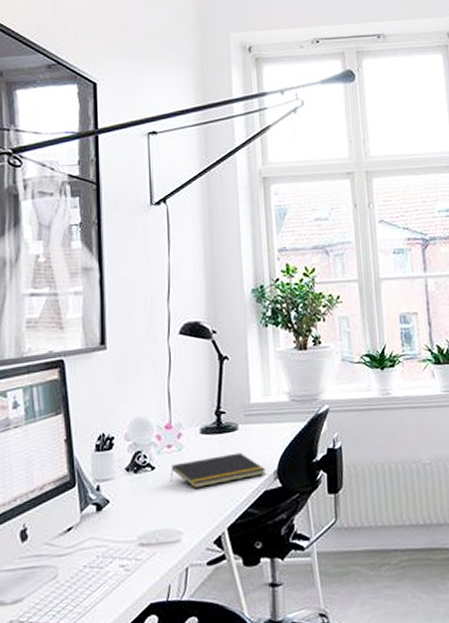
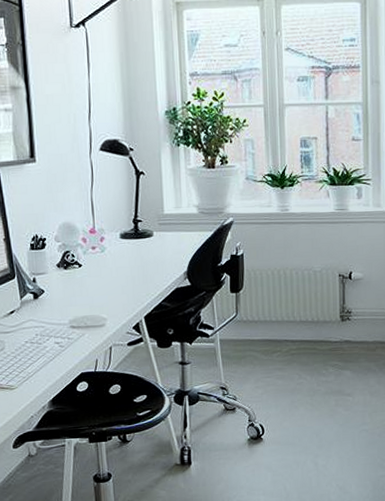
notepad: present [171,452,267,489] -> none [95,255,178,284]

